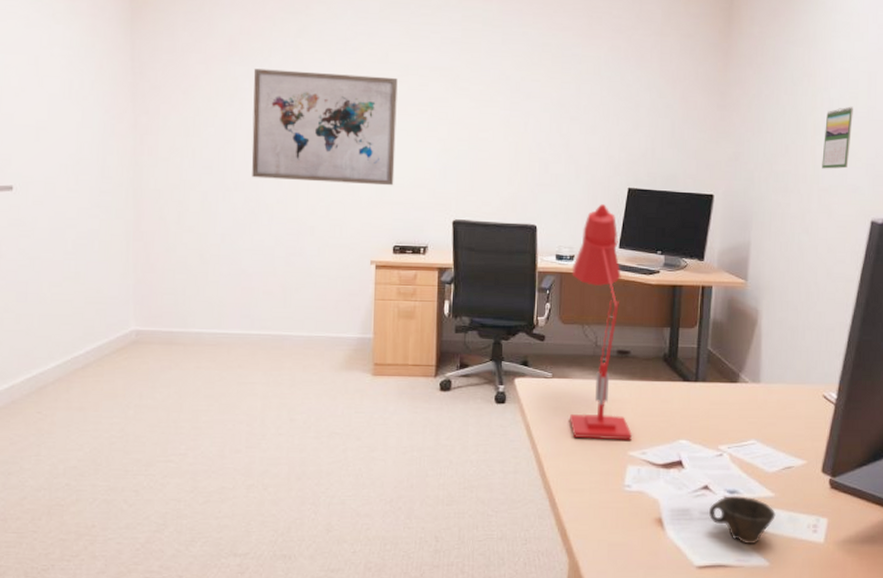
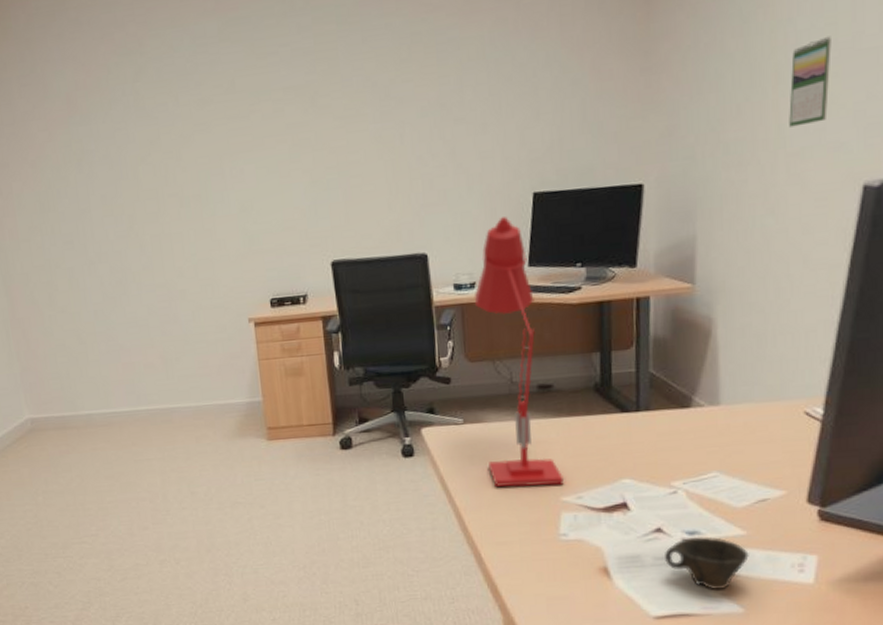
wall art: present [251,68,398,186] -> none [96,108,262,247]

